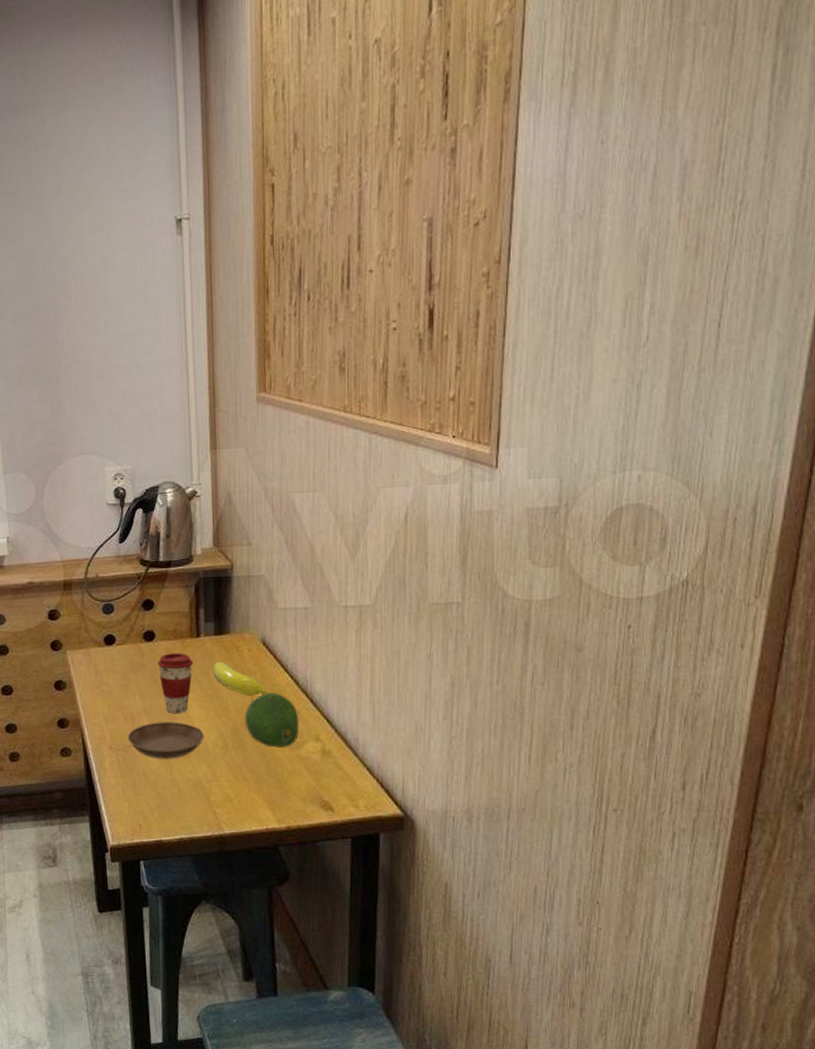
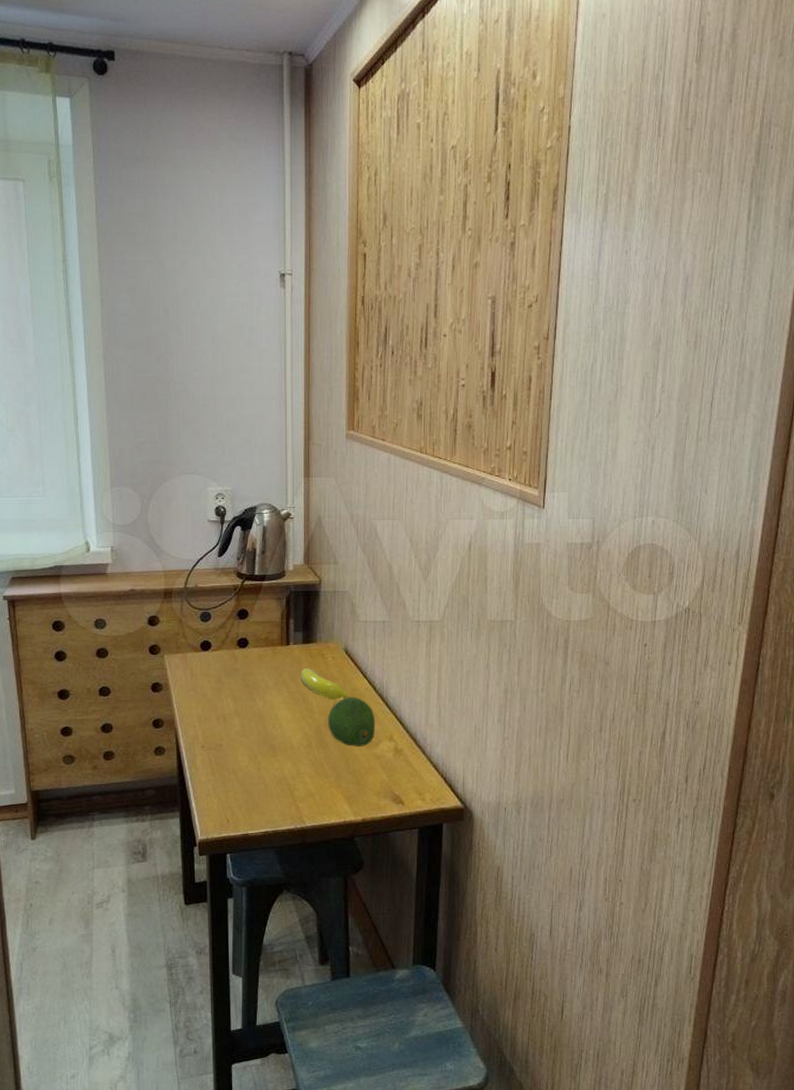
saucer: present [127,722,204,759] -> none [219,723,290,757]
coffee cup: present [157,653,194,713] -> none [249,659,283,715]

